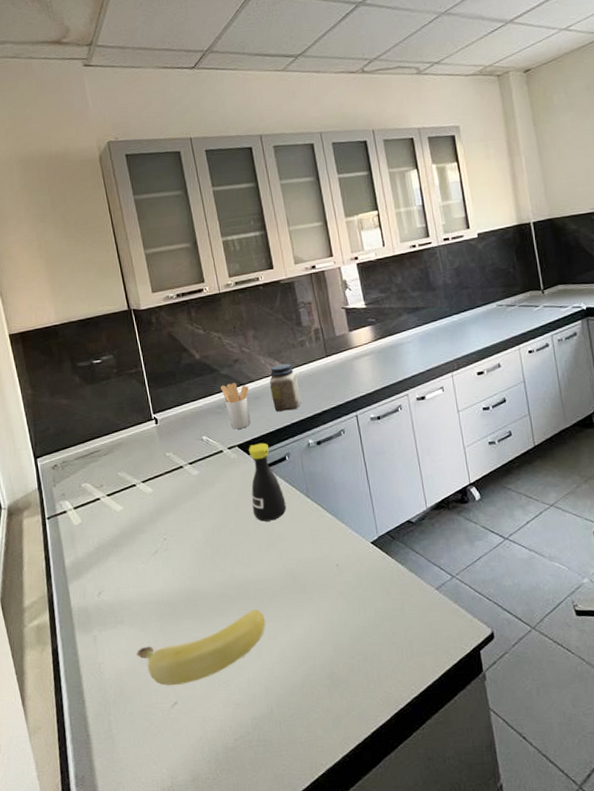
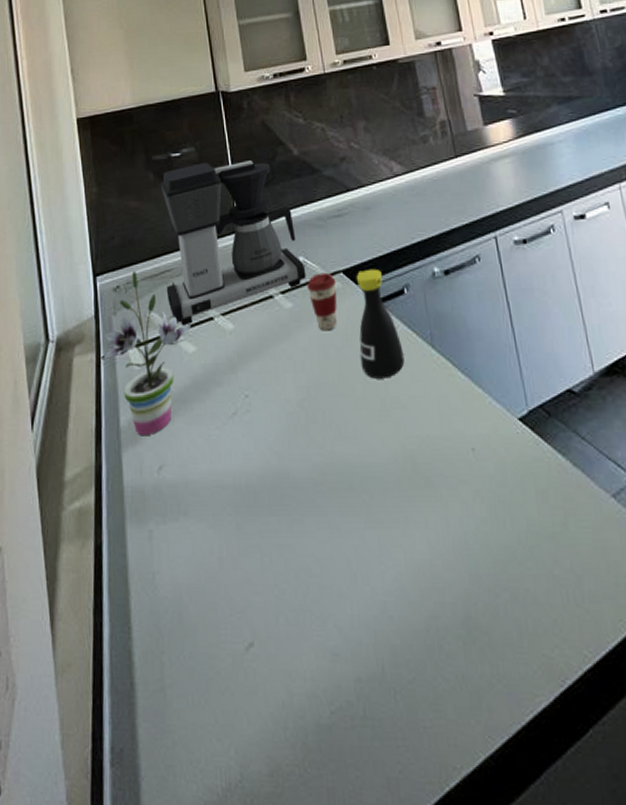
potted plant: none [47,453,118,572] -> present [103,272,191,435]
coffee maker: none [85,364,209,492] -> present [160,160,306,326]
banana: present [136,609,266,686] -> none [202,508,376,617]
coffee cup: none [209,447,234,490] -> present [307,272,337,331]
utensil holder: present [221,383,251,429] -> none [323,187,360,249]
jar: present [269,364,301,412] -> none [384,165,424,228]

